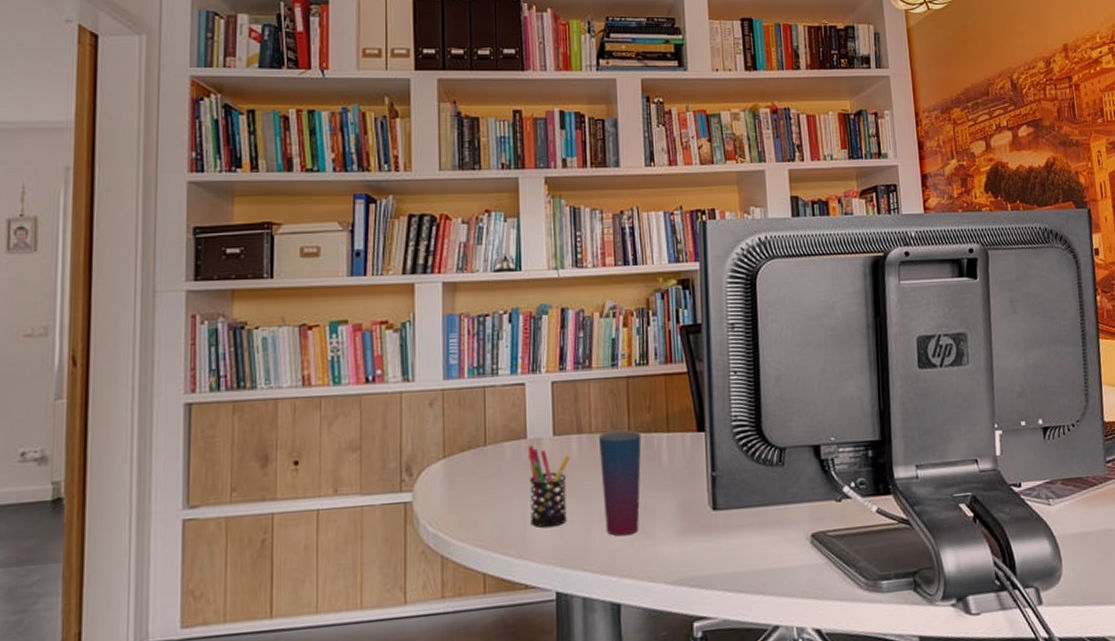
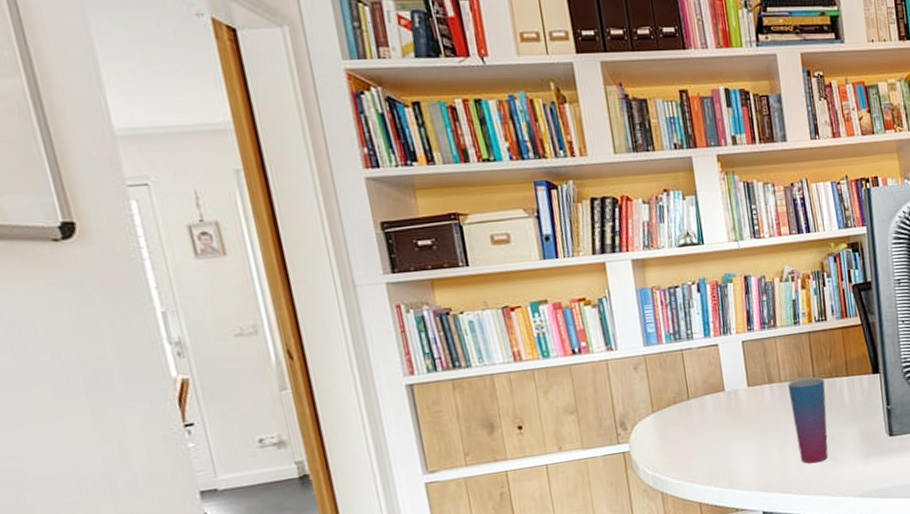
pen holder: present [527,445,571,528] -> none [726,396,766,463]

